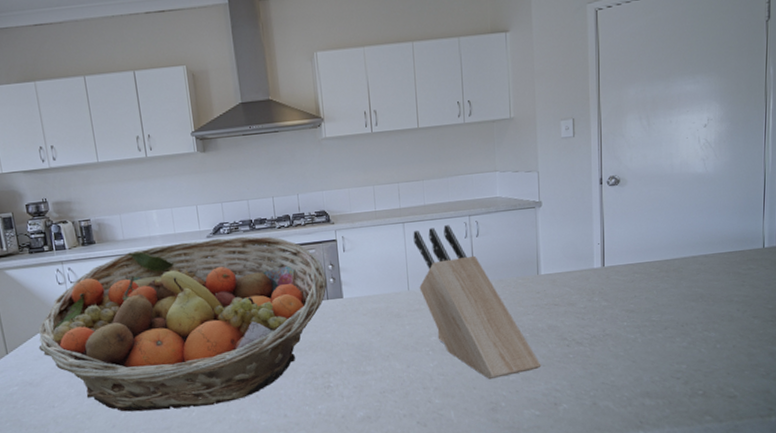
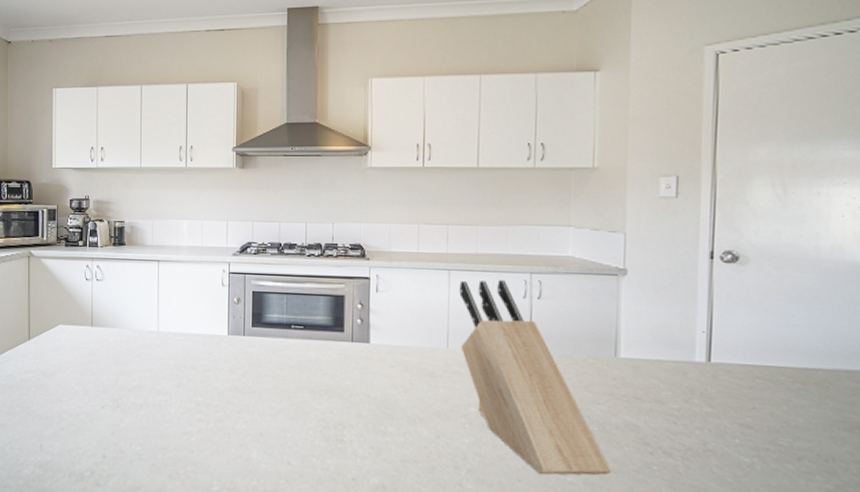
fruit basket: present [38,236,327,412] -> none [57,256,354,434]

